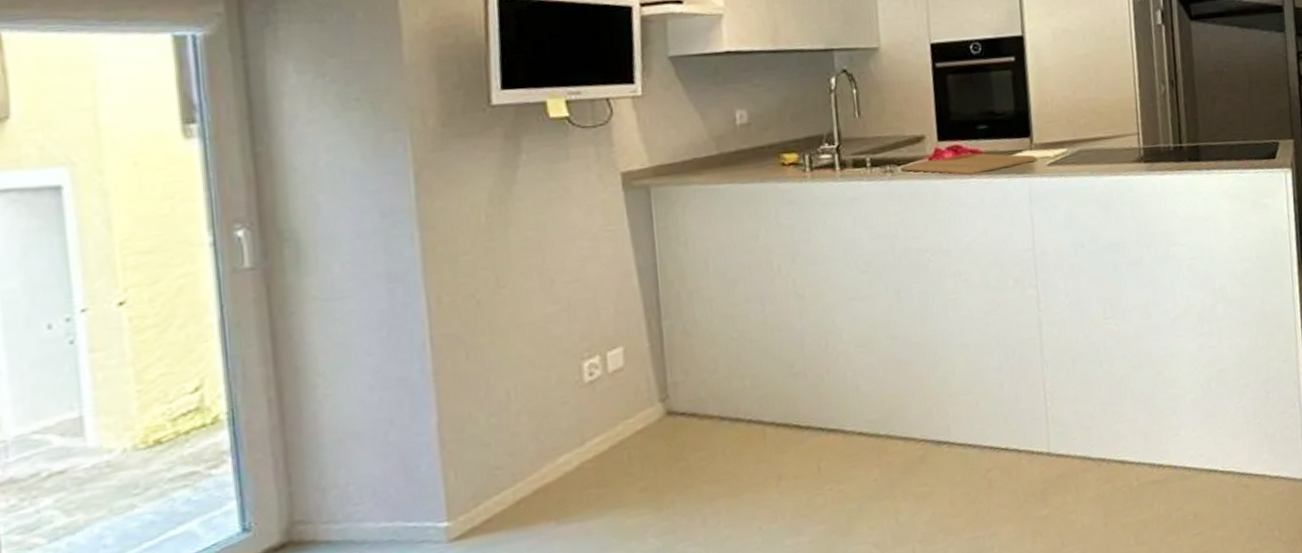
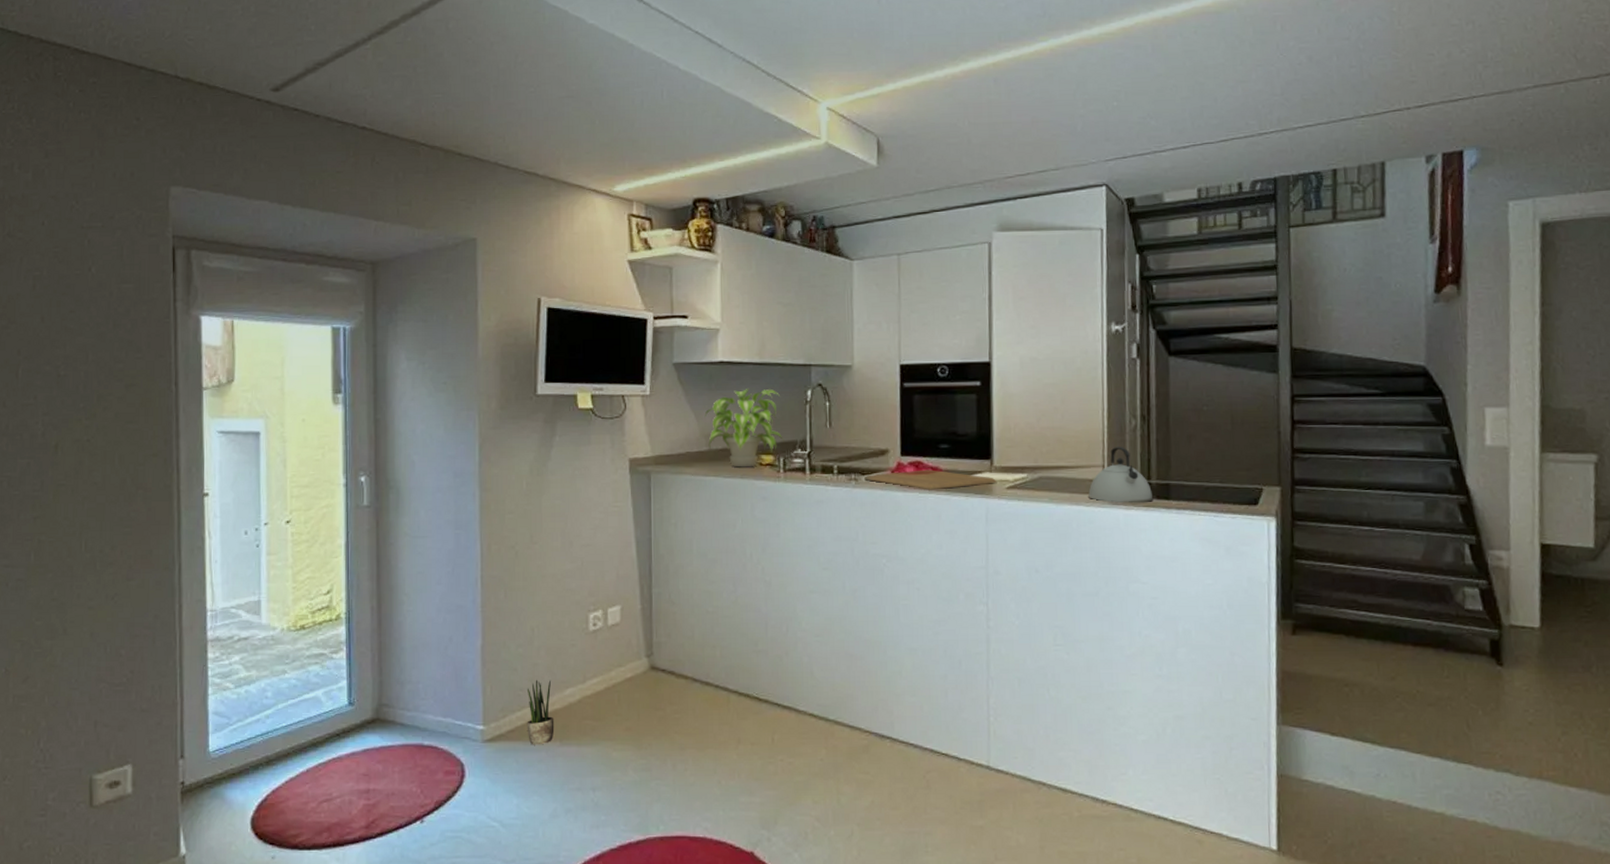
potted plant: none [505,450,547,532] -> present [526,679,555,745]
plant: none [711,79,808,171] -> present [704,389,784,468]
kettle: none [1126,112,1186,170] -> present [1088,446,1154,504]

